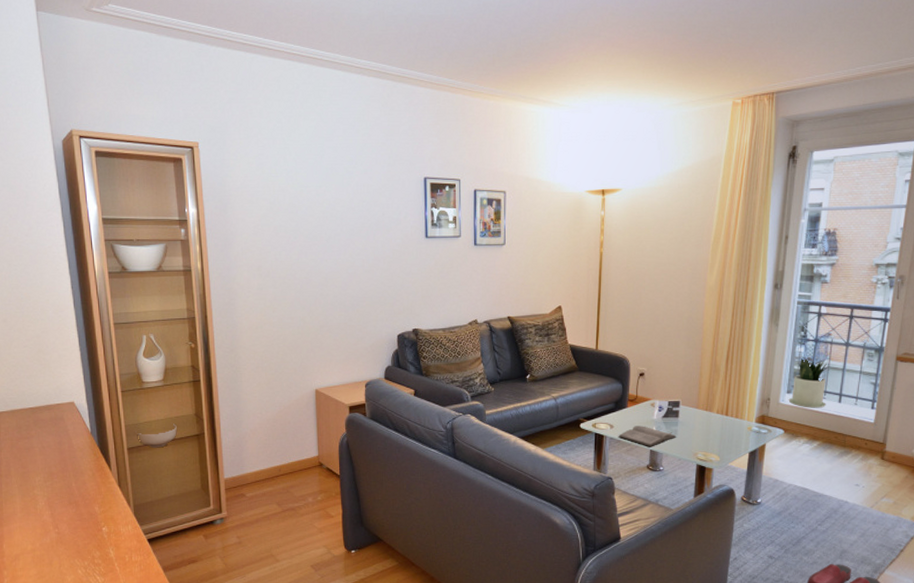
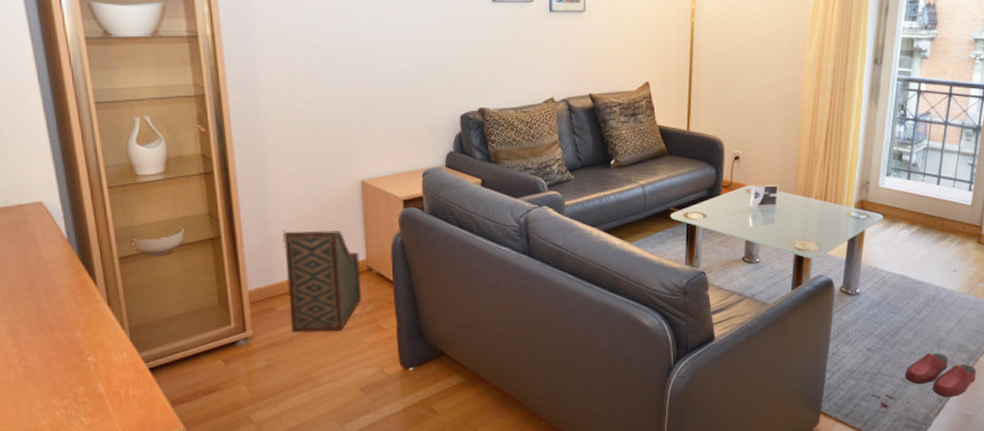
magazine rack: none [253,430,314,517] -> present [284,230,361,333]
diary: present [618,426,677,447] -> none [711,214,774,238]
planter: present [788,356,828,408] -> none [887,136,927,192]

